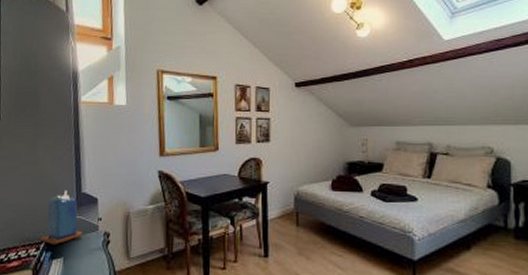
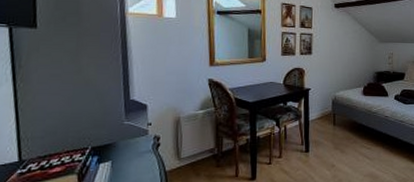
candle: present [39,191,83,245] -> none [85,98,132,150]

